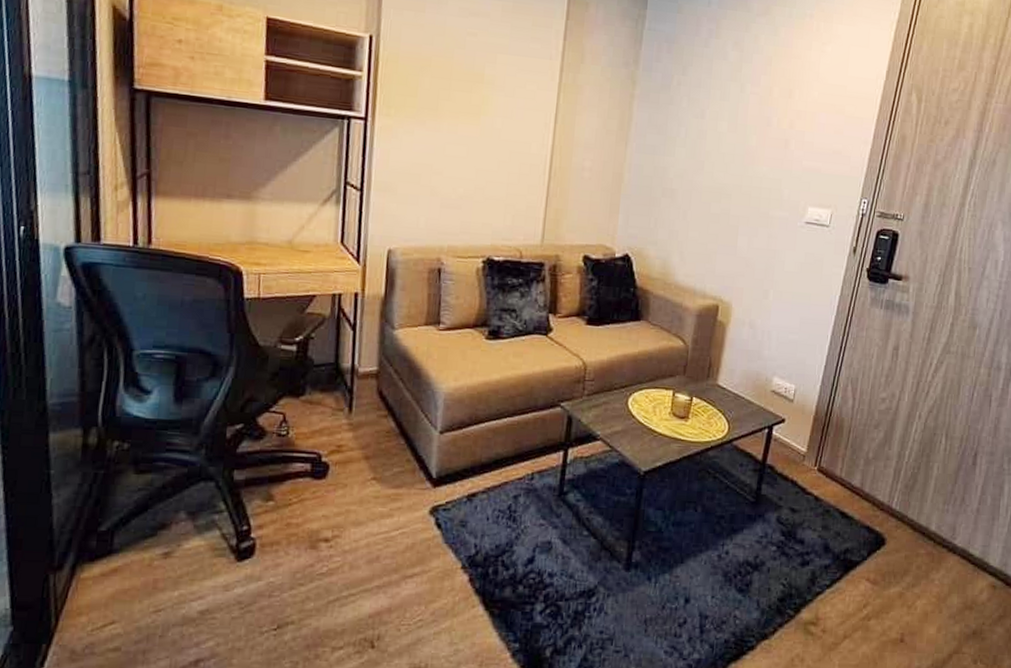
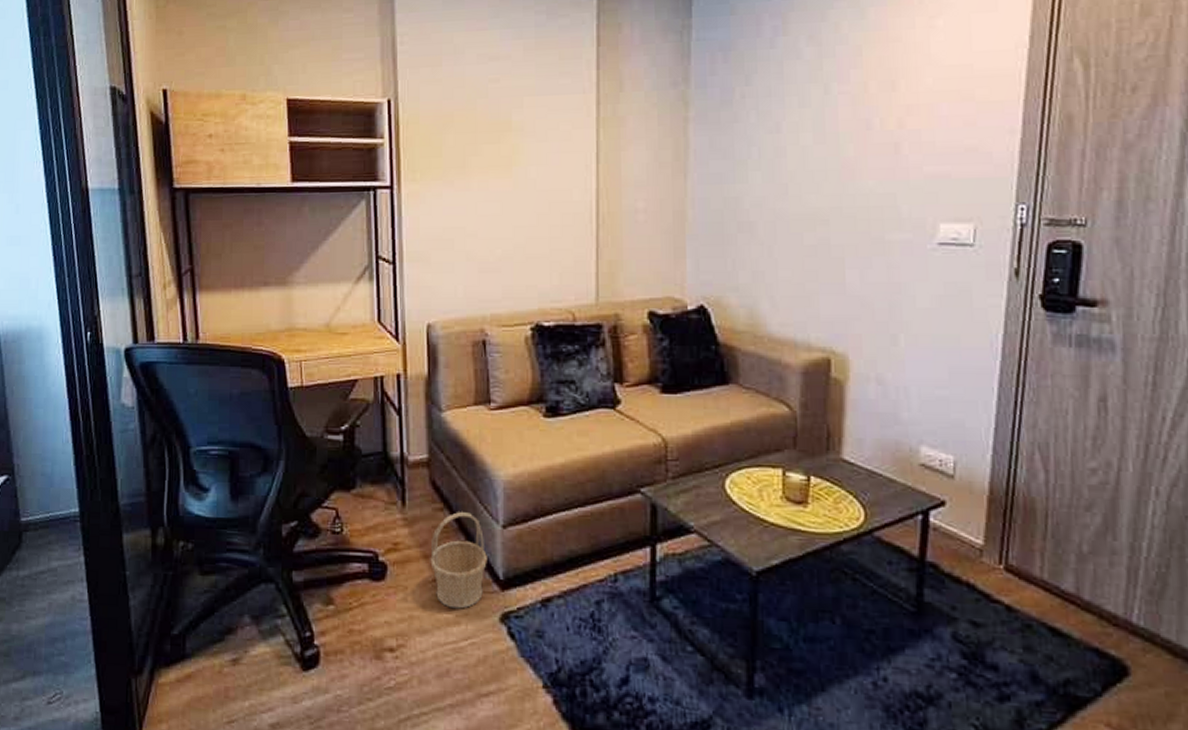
basket: none [370,419,424,503] -> present [430,512,487,609]

